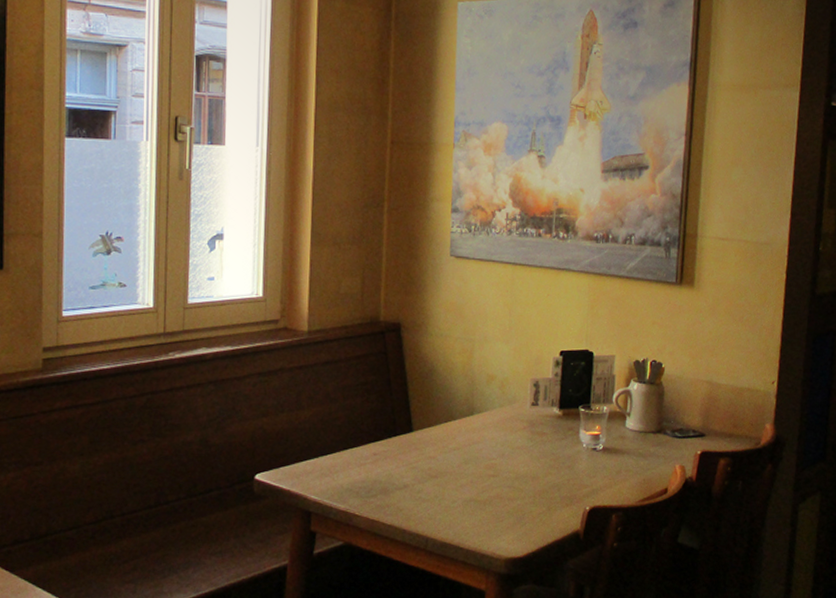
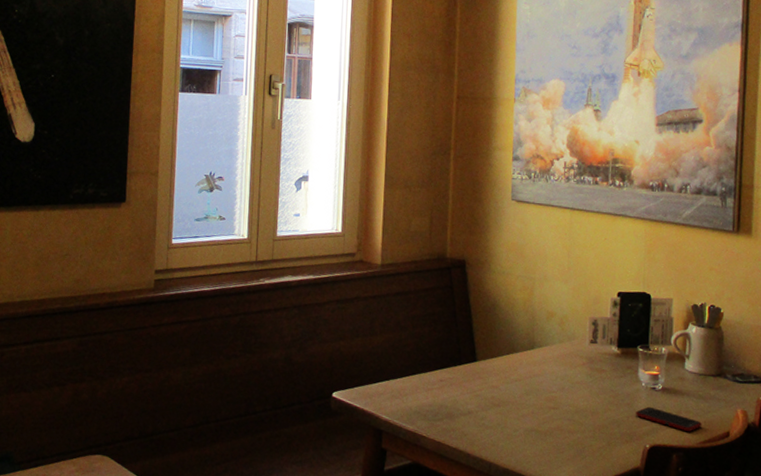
cell phone: none [575,468,641,490] -> present [635,406,702,431]

